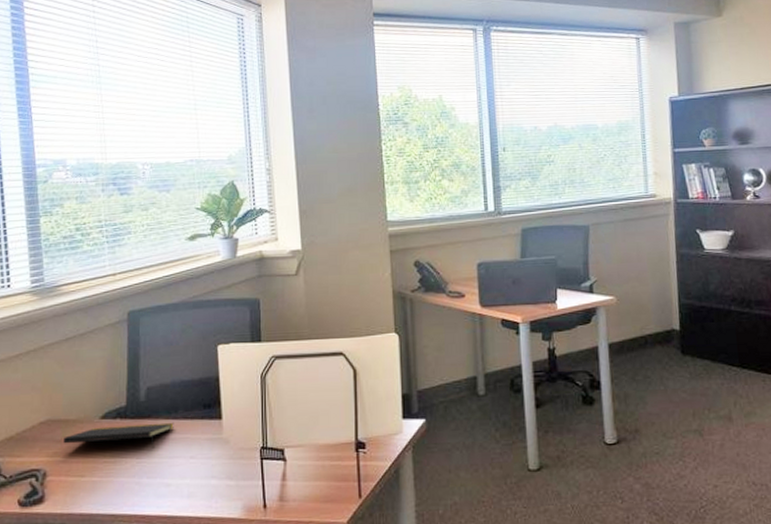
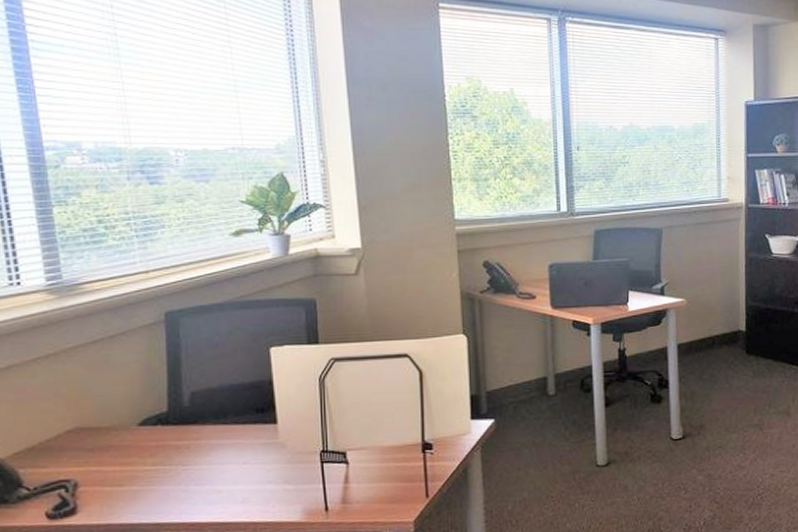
notepad: present [63,422,174,449] -> none [96,427,223,455]

